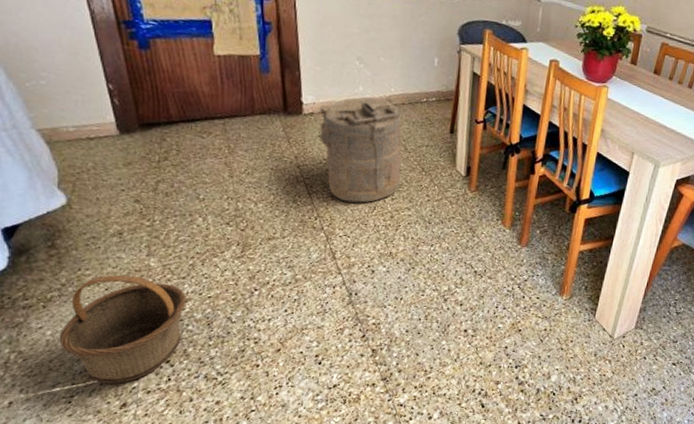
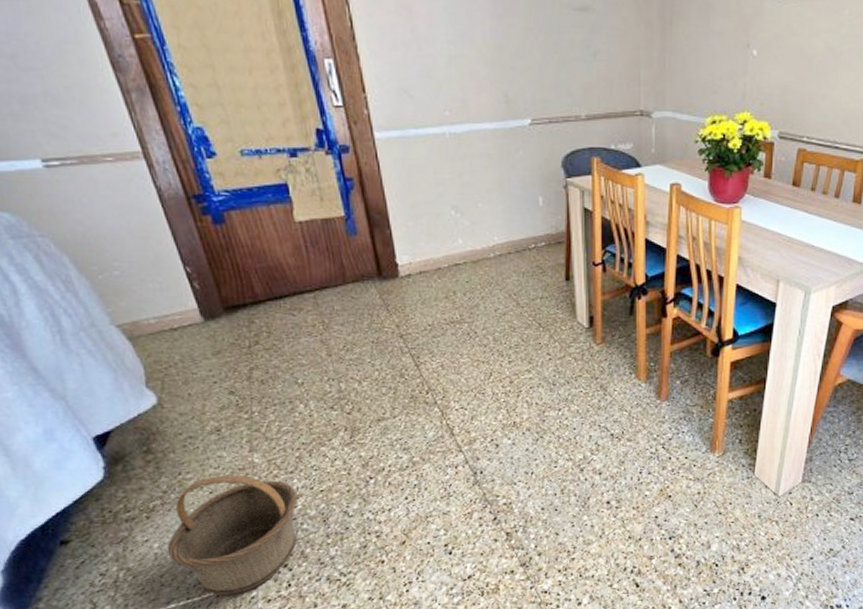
laundry hamper: present [318,97,402,203] -> none [416,248,517,370]

